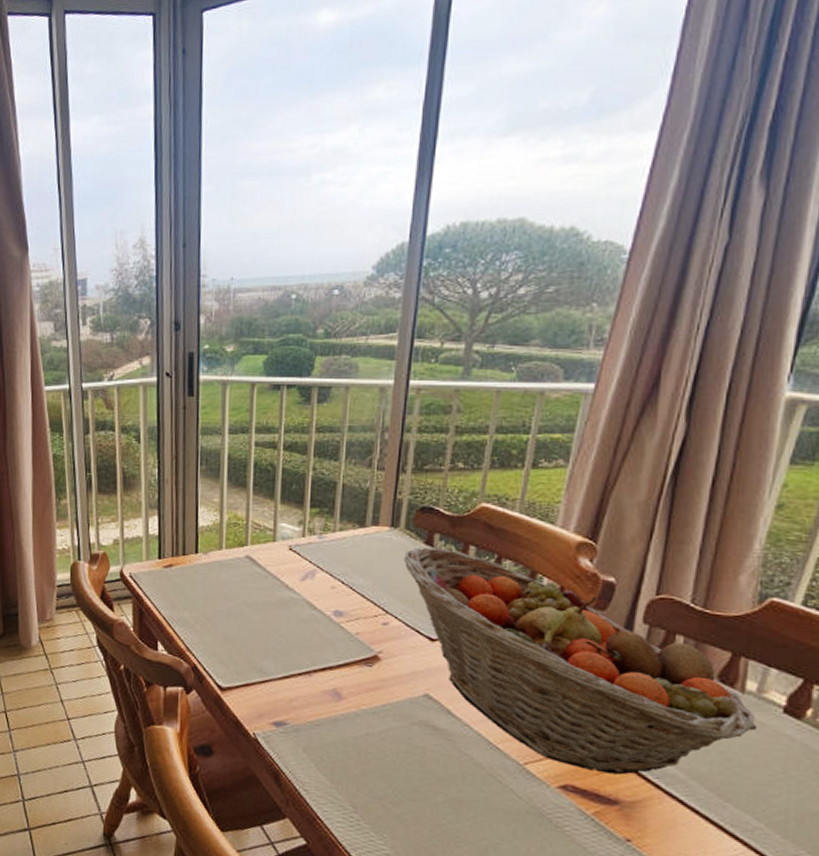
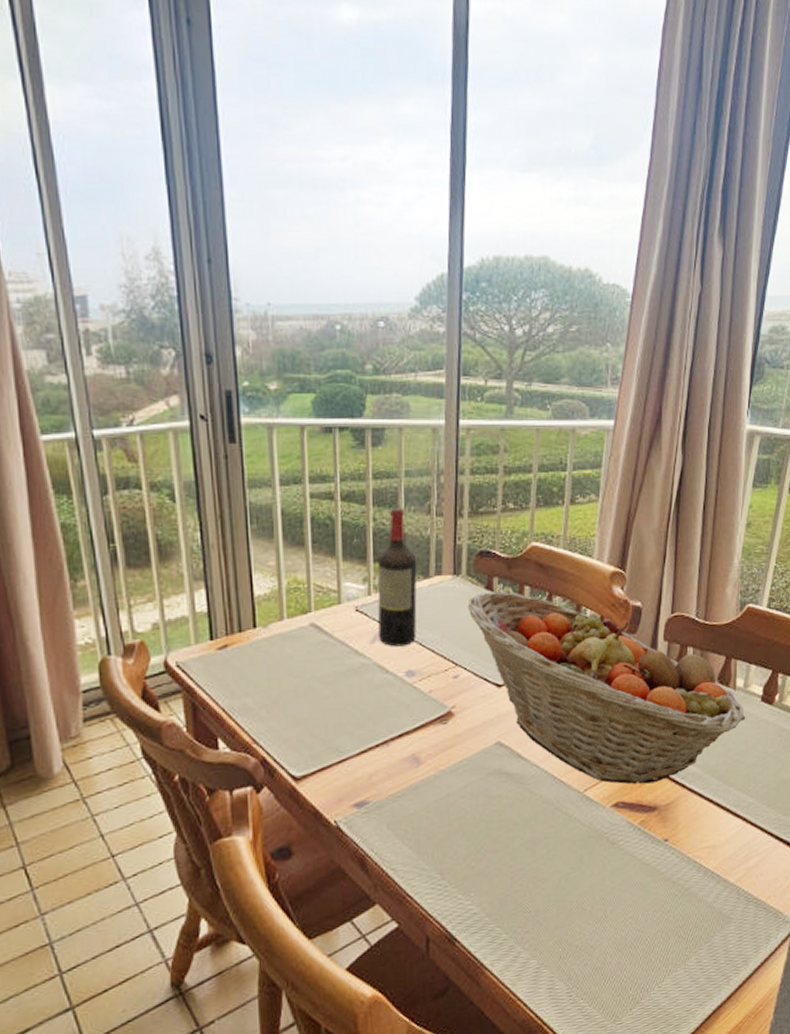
wine bottle: none [310,459,354,588] -> present [377,507,417,647]

